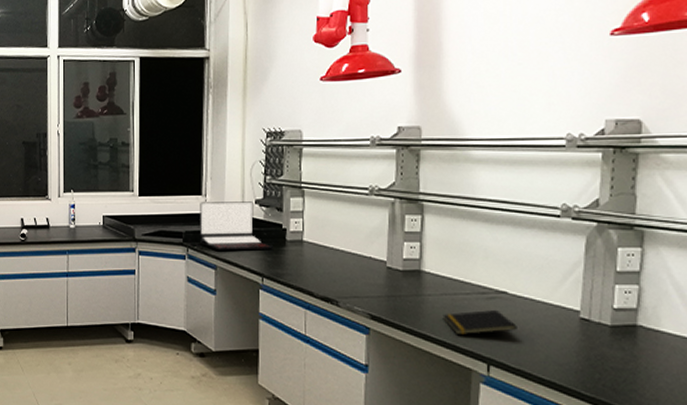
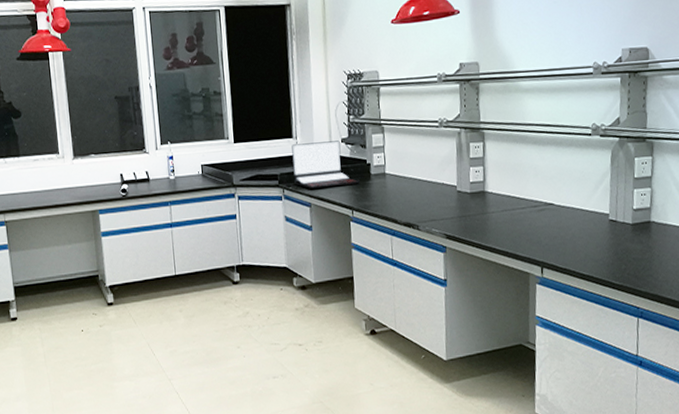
notepad: present [442,309,517,336] -> none [504,219,563,245]

